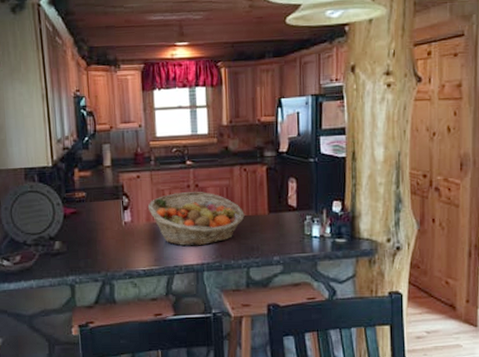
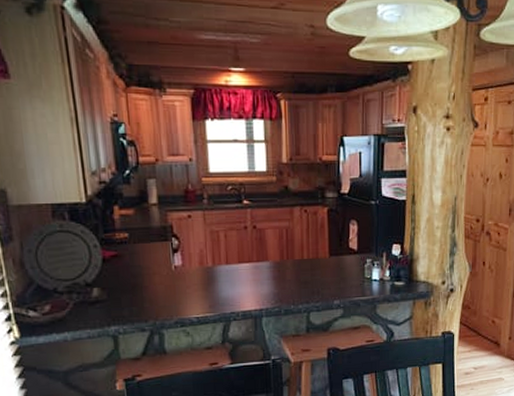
fruit basket: present [147,192,245,246] -> none [200,234,305,292]

